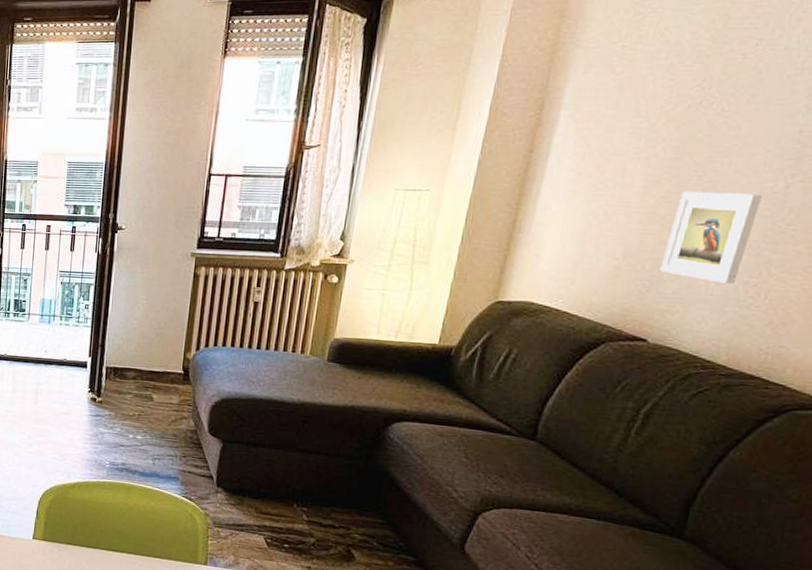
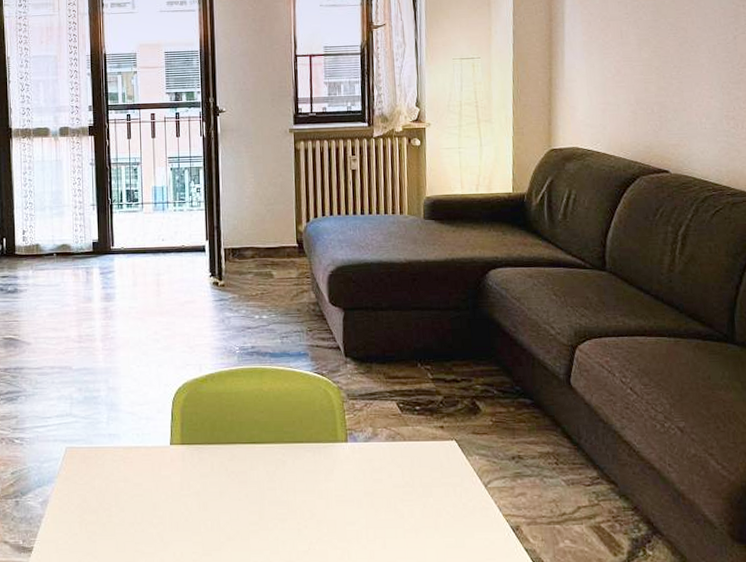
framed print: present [660,190,762,284] -> none [664,45,721,119]

